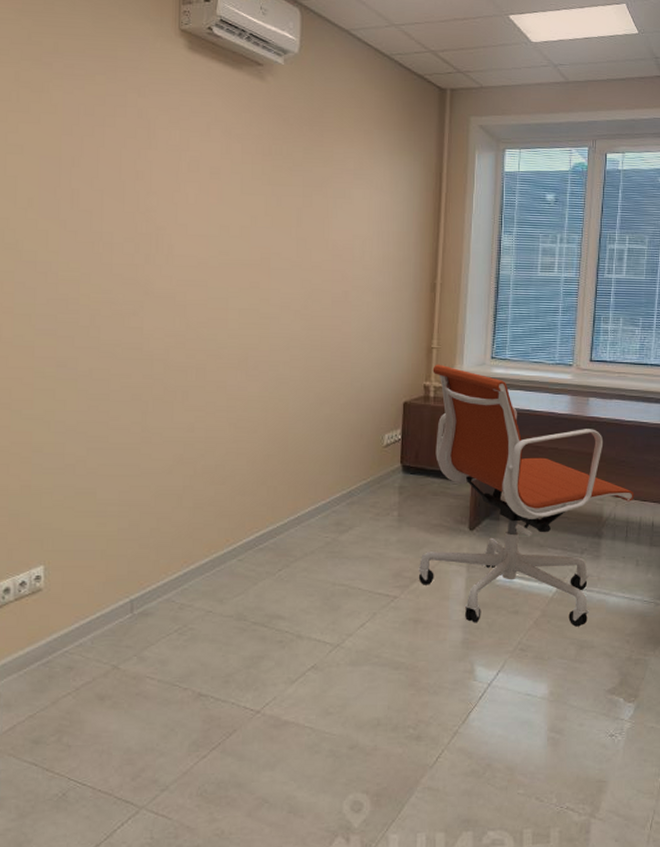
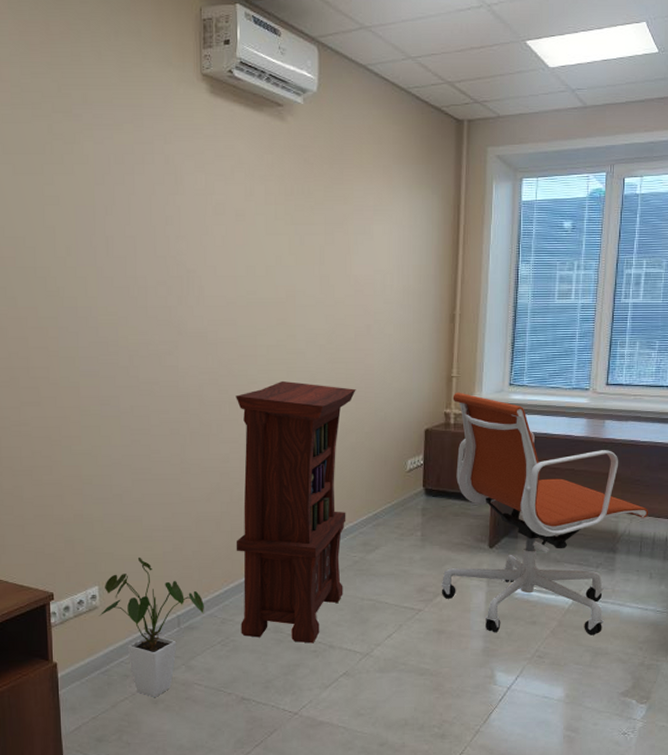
house plant: none [42,533,161,693] -> present [98,557,204,697]
lectern: none [198,346,332,633] -> present [236,380,356,644]

